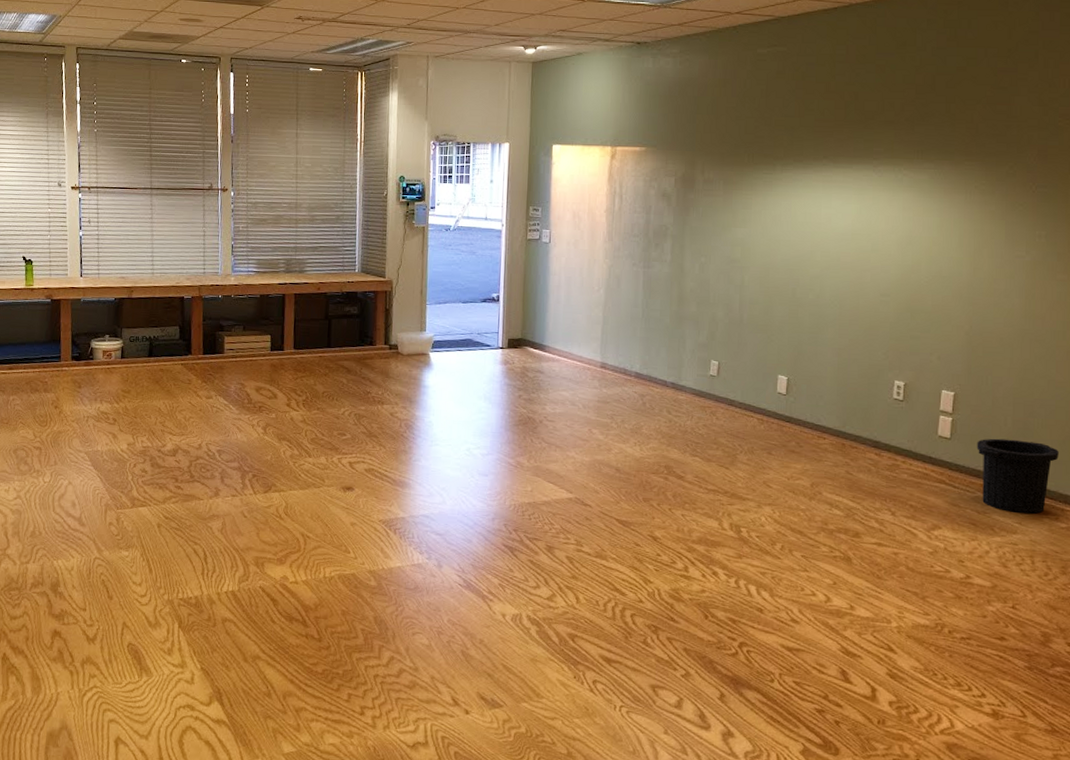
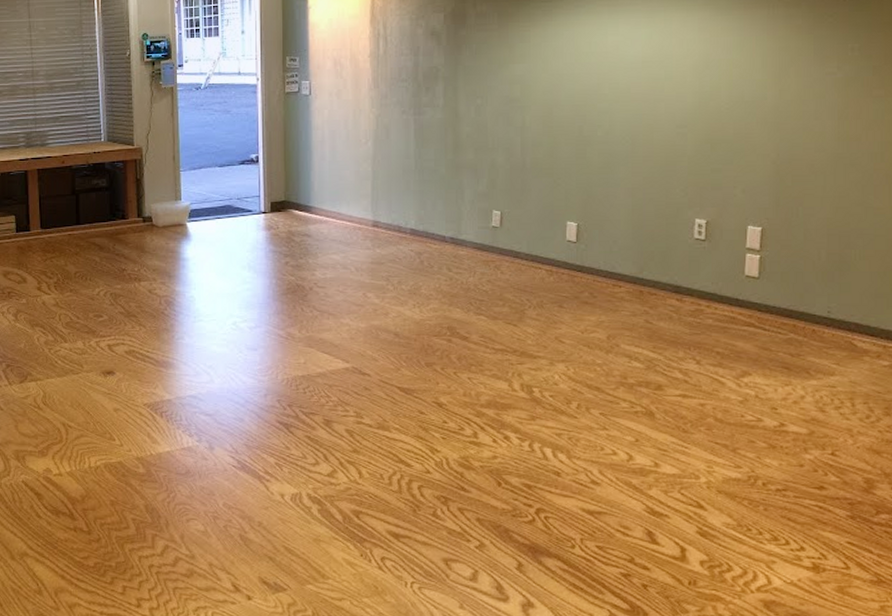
trash can: present [977,438,1059,514] -> none [788,274,879,353]

